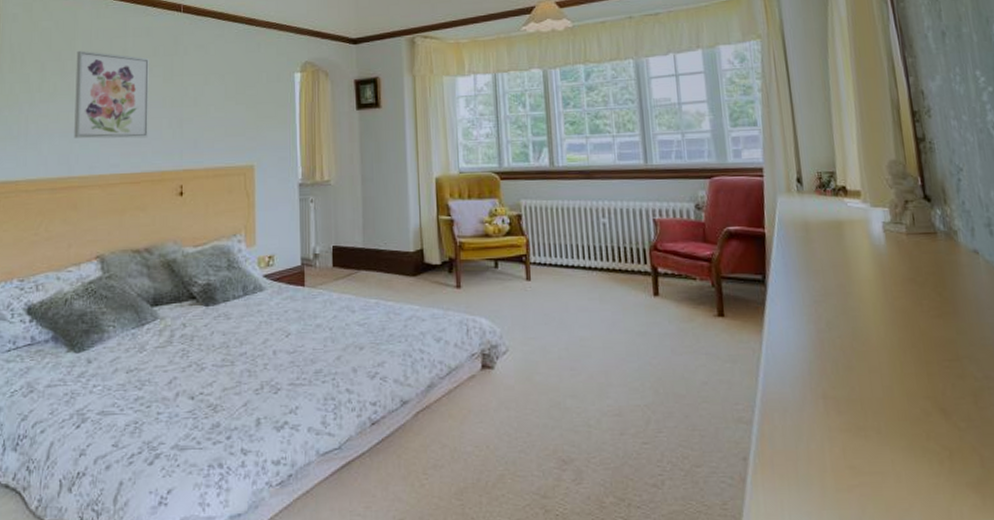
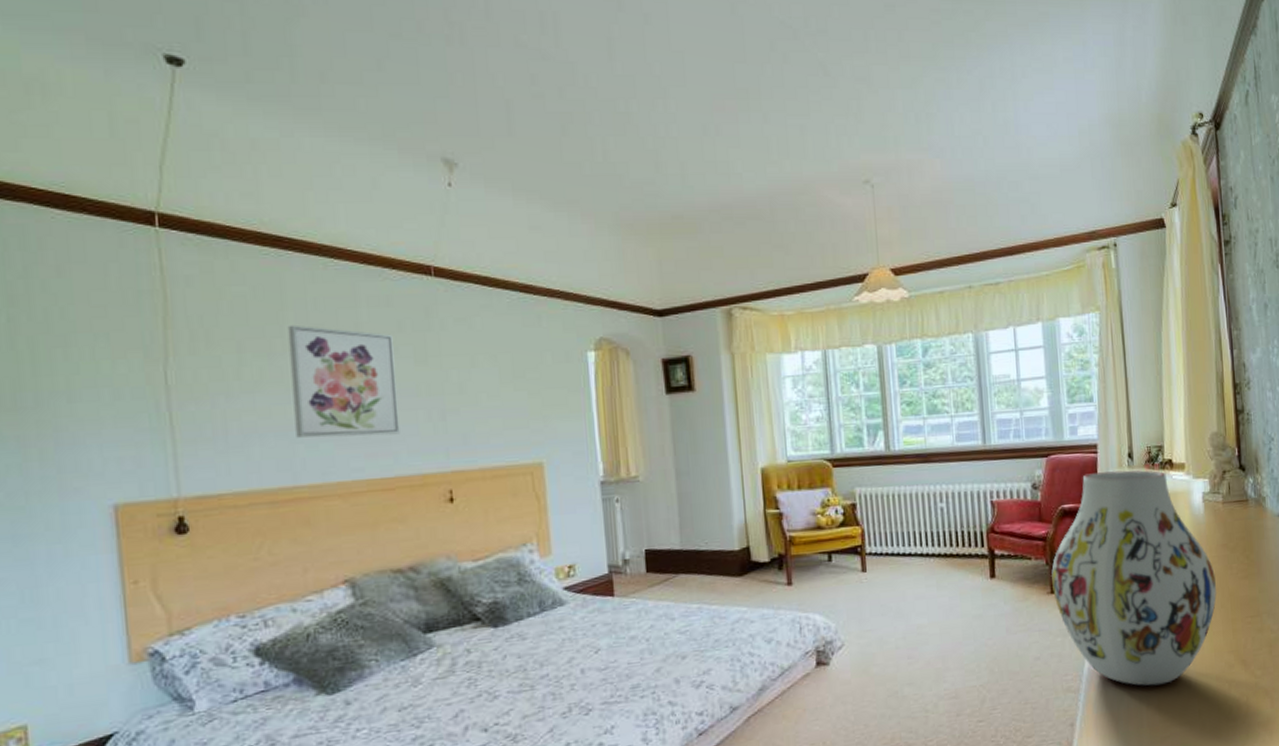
vase: none [718,195,906,426] -> present [1051,470,1217,686]

